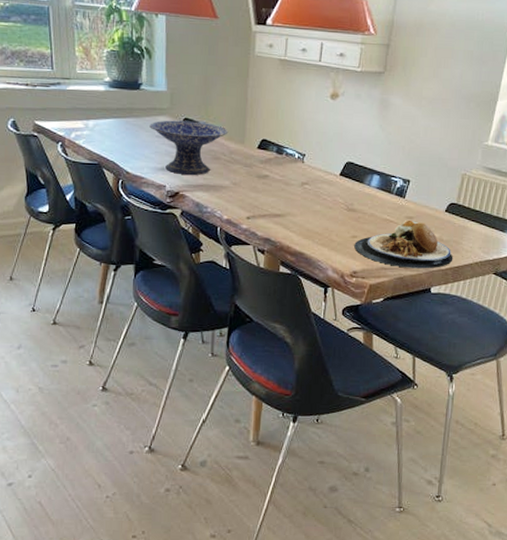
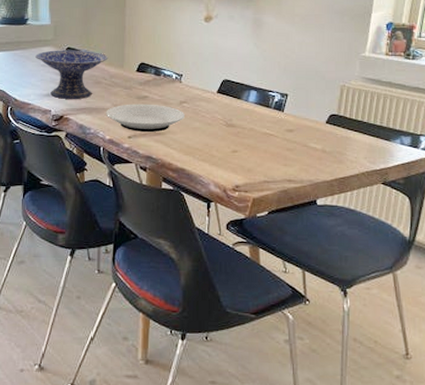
plate: none [224,182,306,213] -> present [106,104,185,132]
plate: present [354,220,453,269] -> none [235,132,338,181]

